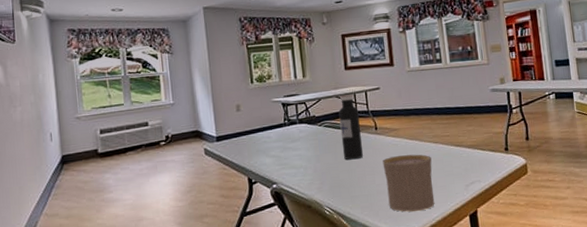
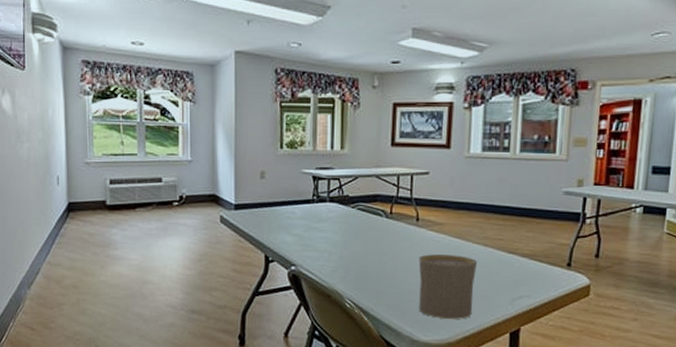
water bottle: present [338,94,363,160] -> none [375,176,400,252]

